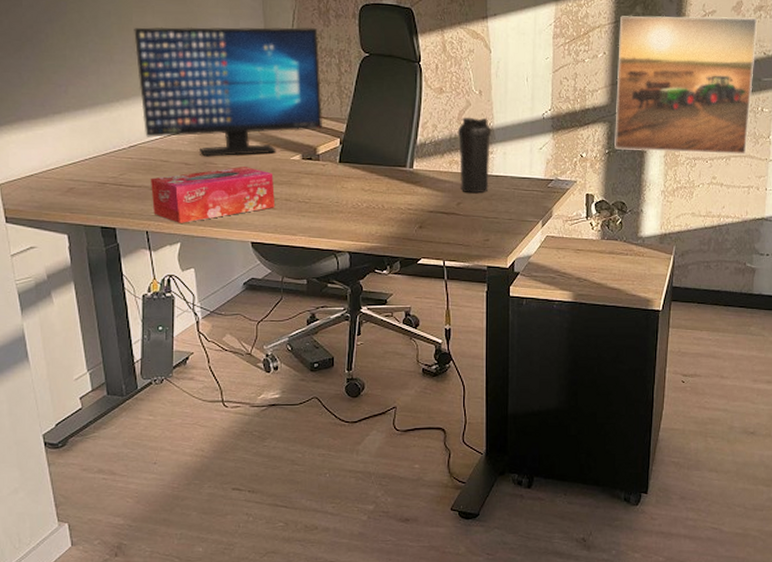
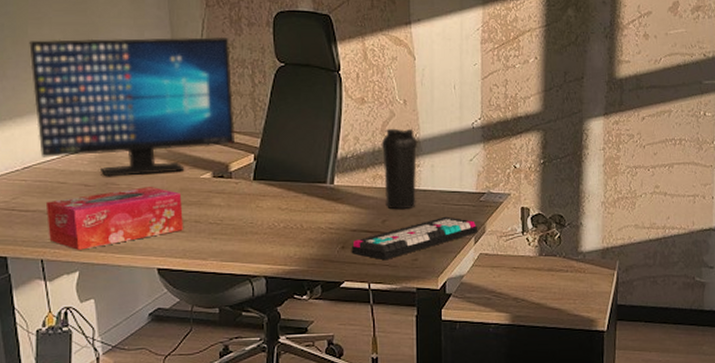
keyboard: none [428,201,546,240] -> present [351,216,478,261]
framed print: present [614,15,758,155] -> none [549,17,696,162]

